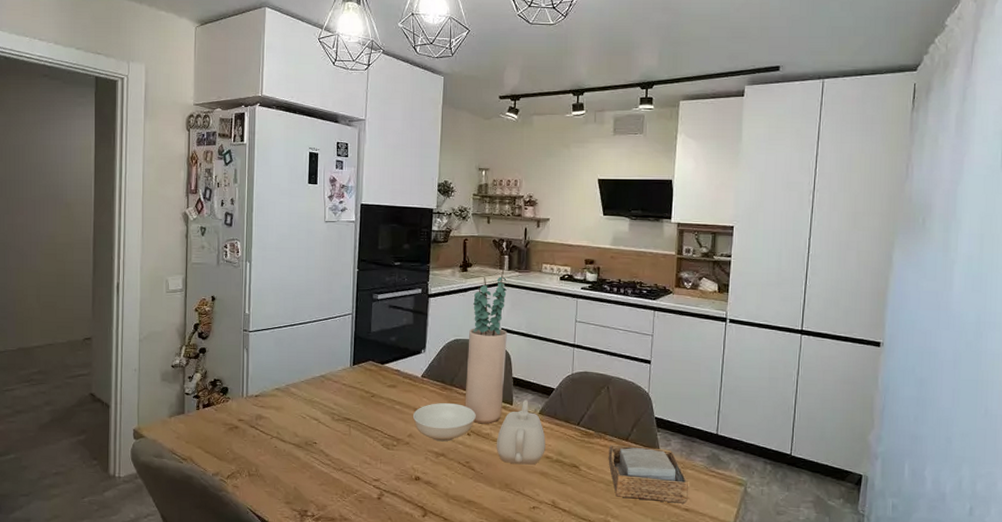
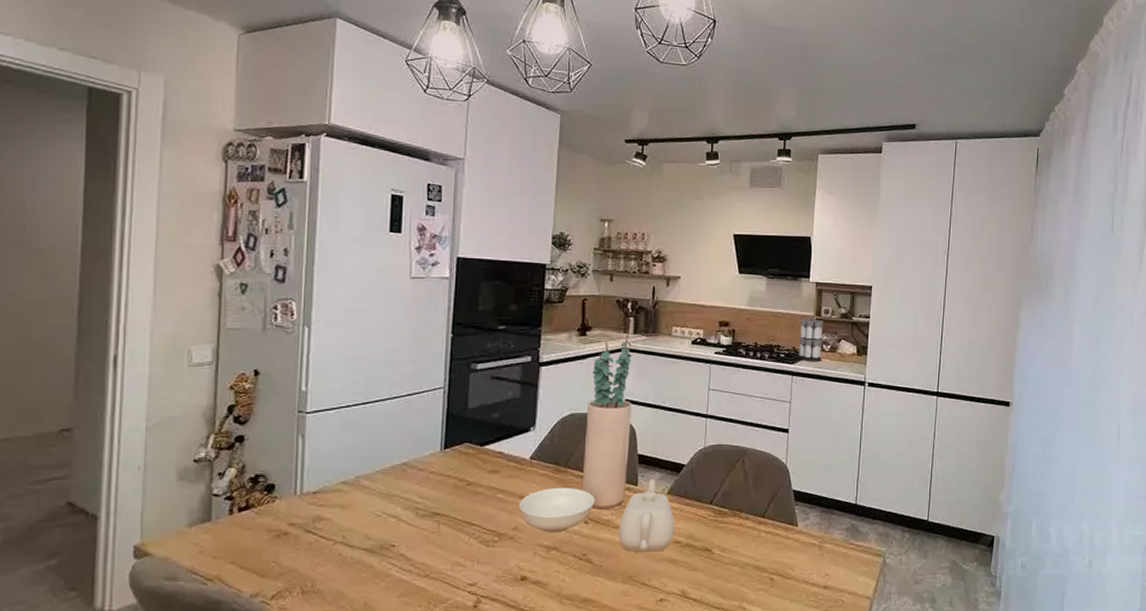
napkin holder: present [608,445,689,504] -> none [743,522,828,581]
spice rack: none [659,252,686,299] -> present [798,313,824,362]

